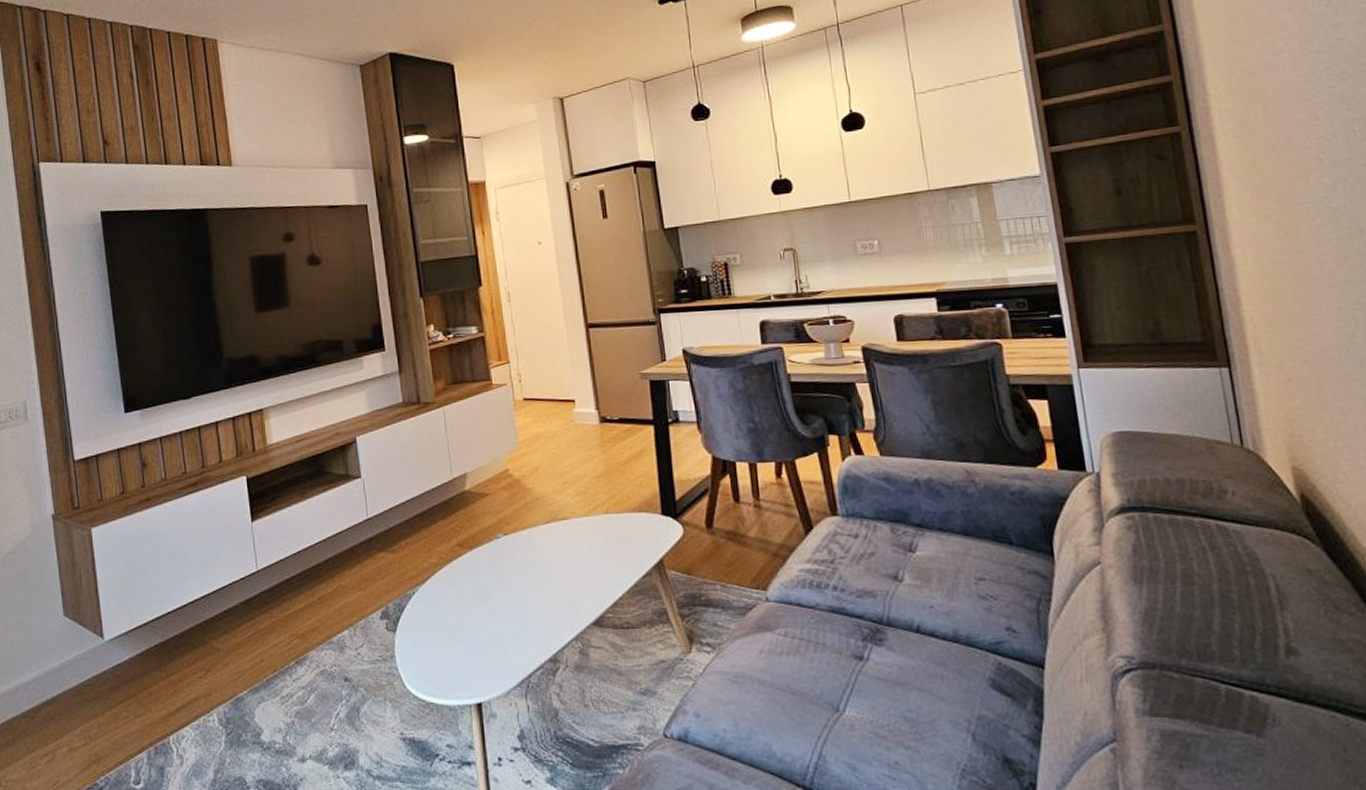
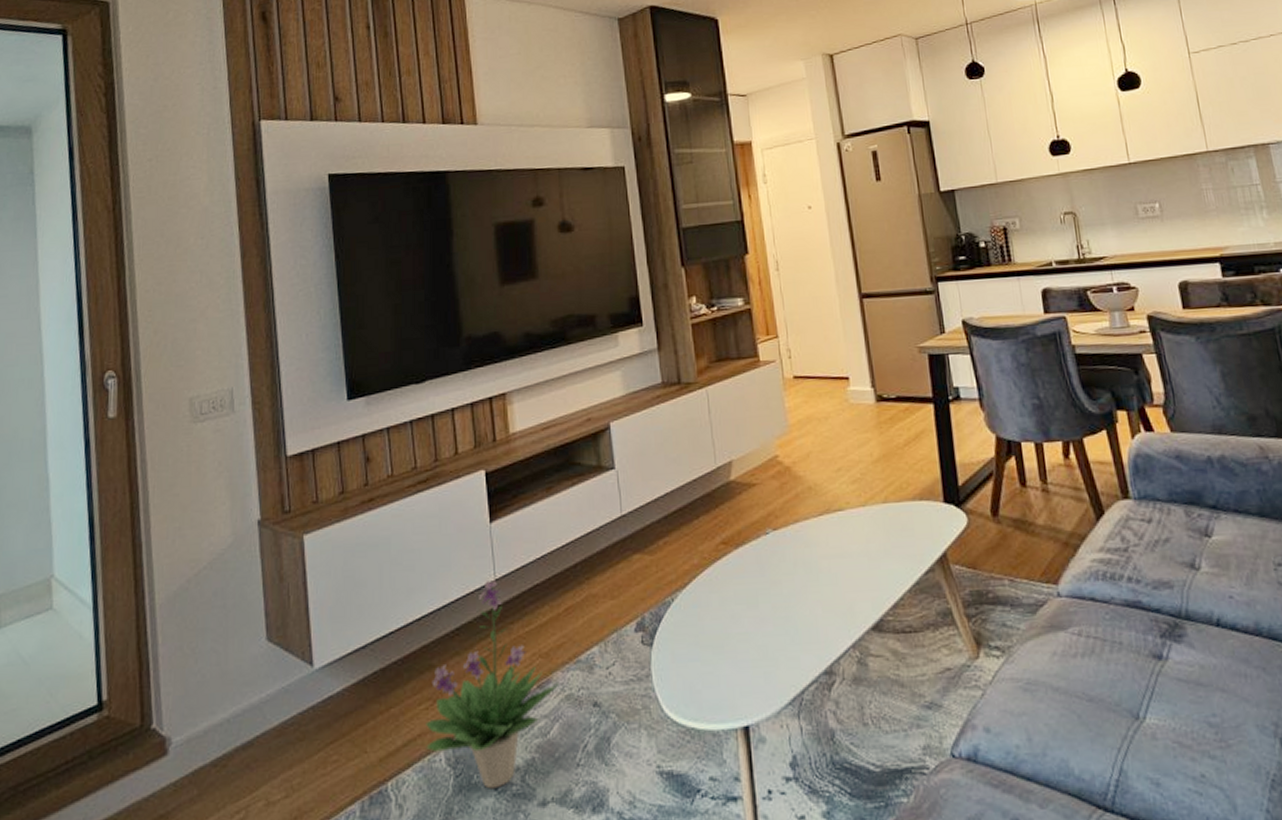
potted plant: none [200,571,315,746] -> present [426,580,560,789]

